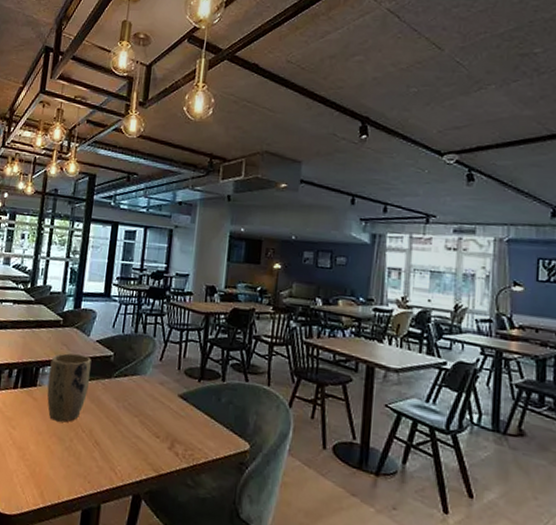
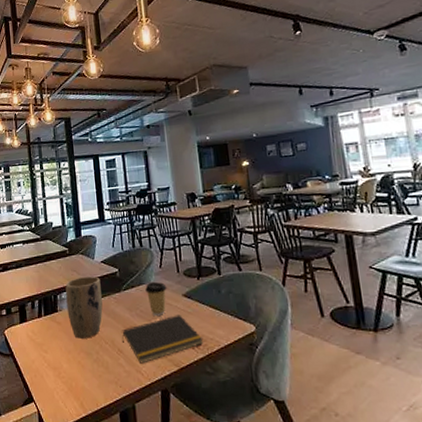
notepad: none [102,415,191,462] -> present [122,315,204,364]
coffee cup: none [139,373,163,413] -> present [145,281,167,316]

